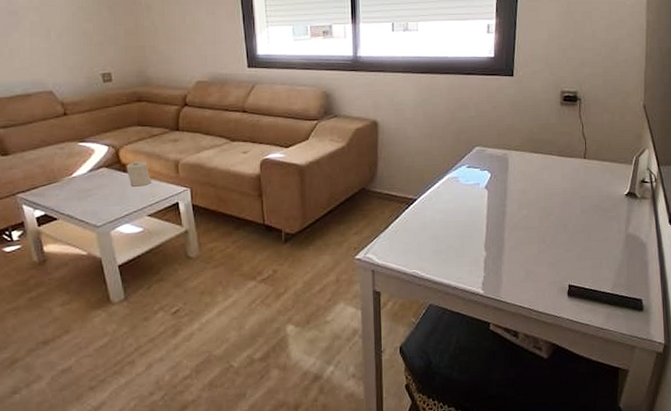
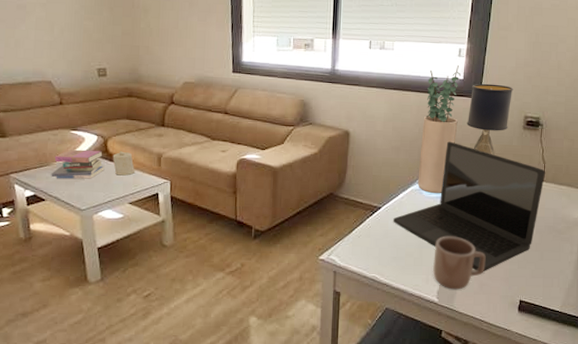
books: none [61,161,119,196] -> present [51,149,105,179]
laptop: none [430,124,587,258] -> present [393,141,546,271]
vase: none [453,43,492,181] -> present [417,65,461,194]
mug: none [475,223,531,280] -> present [432,236,486,290]
table lamp: none [501,59,548,135] -> present [466,83,514,155]

